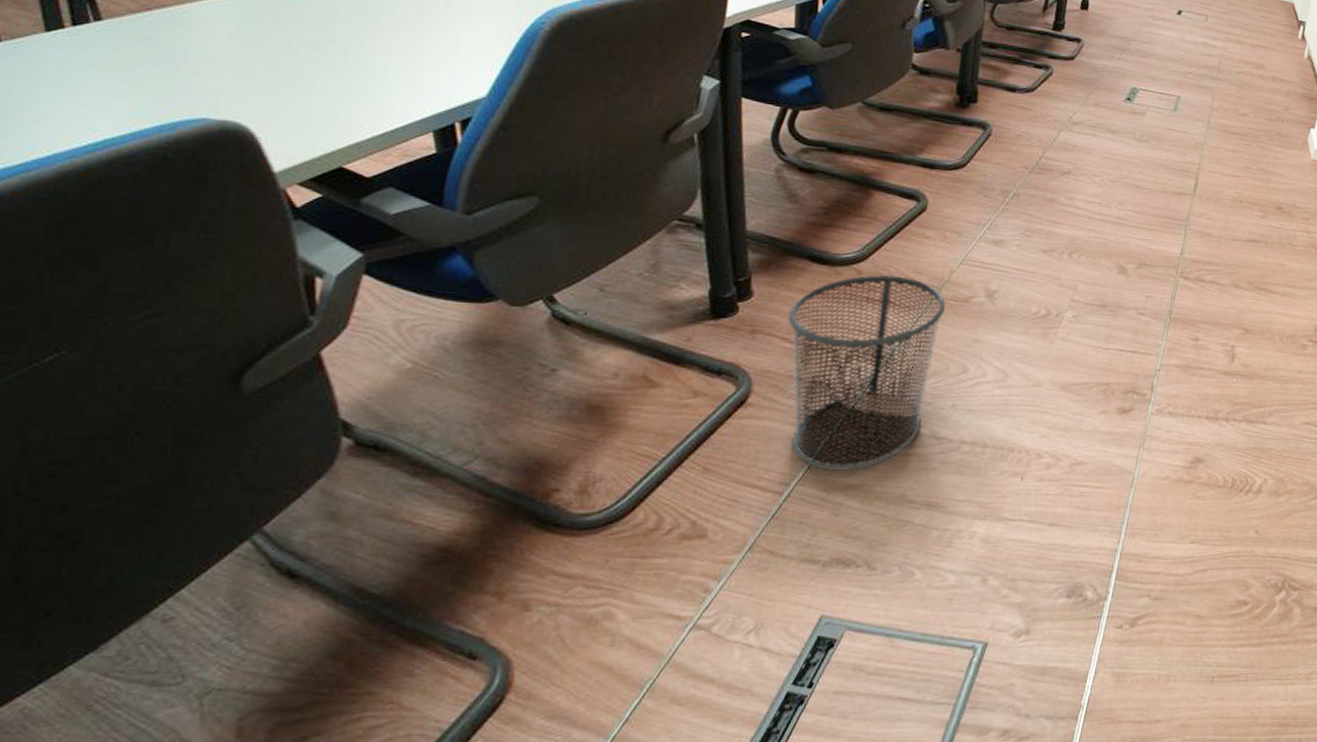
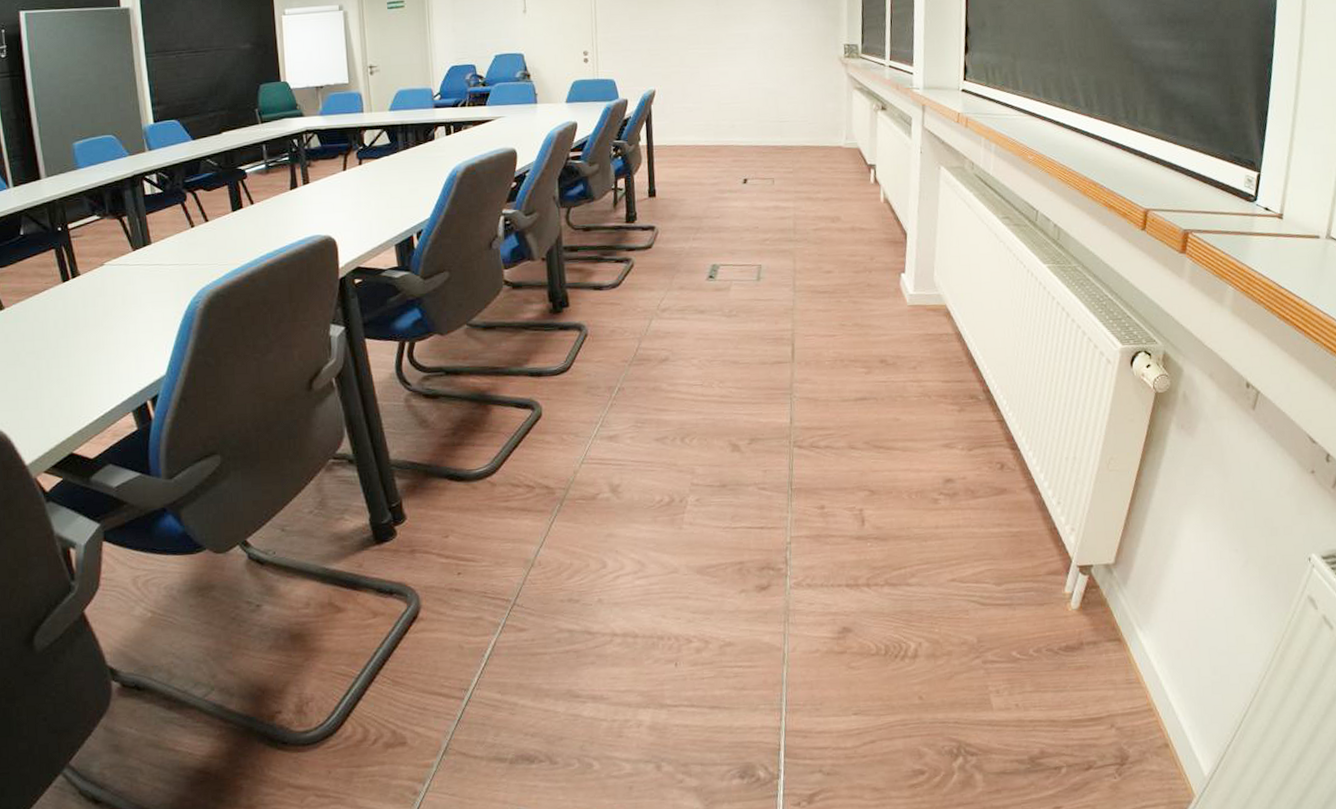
waste bin: present [788,274,946,472] -> none [439,482,576,674]

